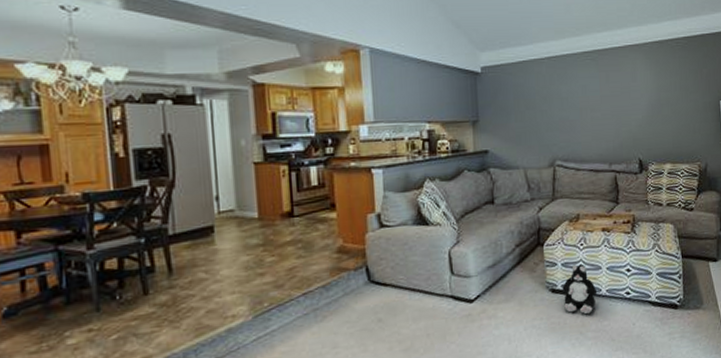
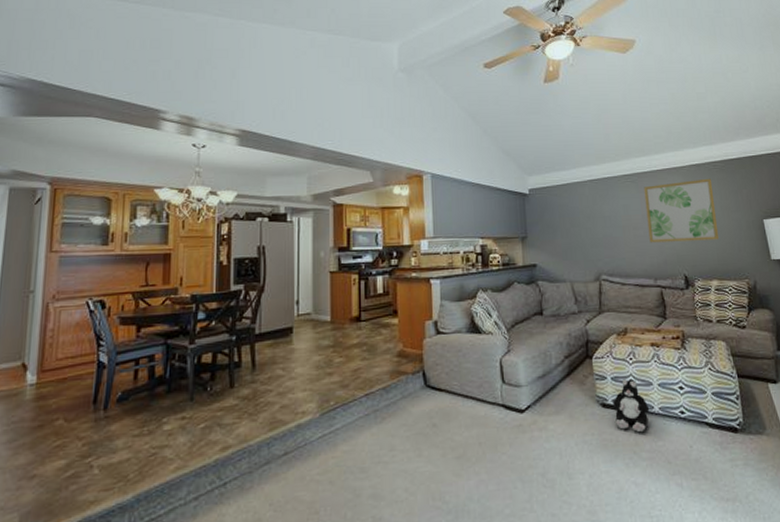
wall art: none [604,56,676,126] -> present [644,178,720,243]

